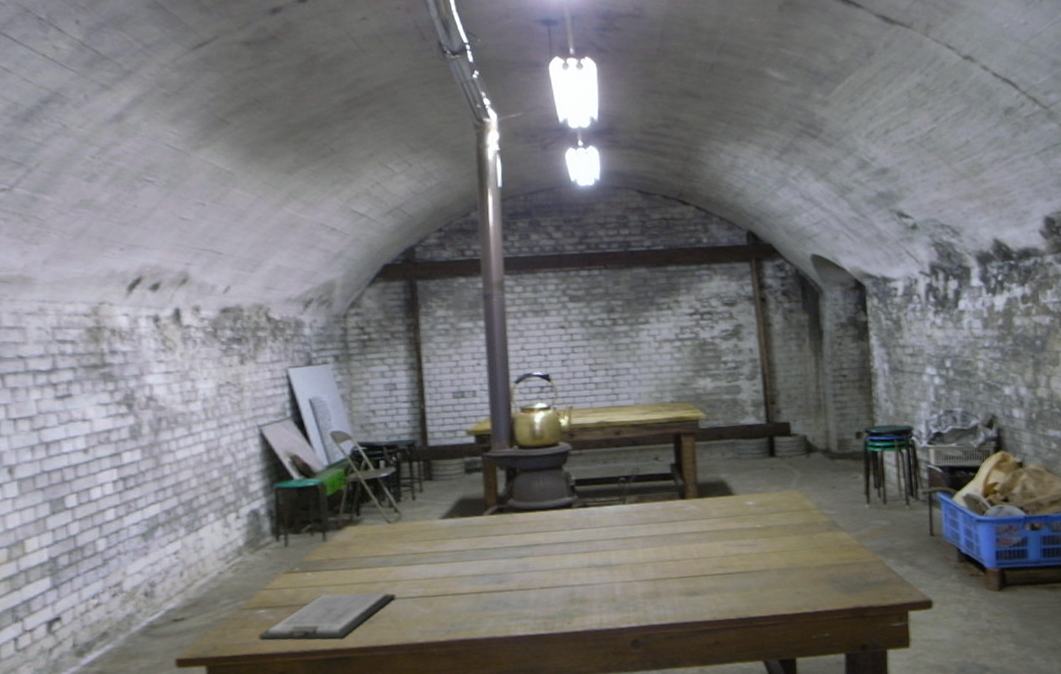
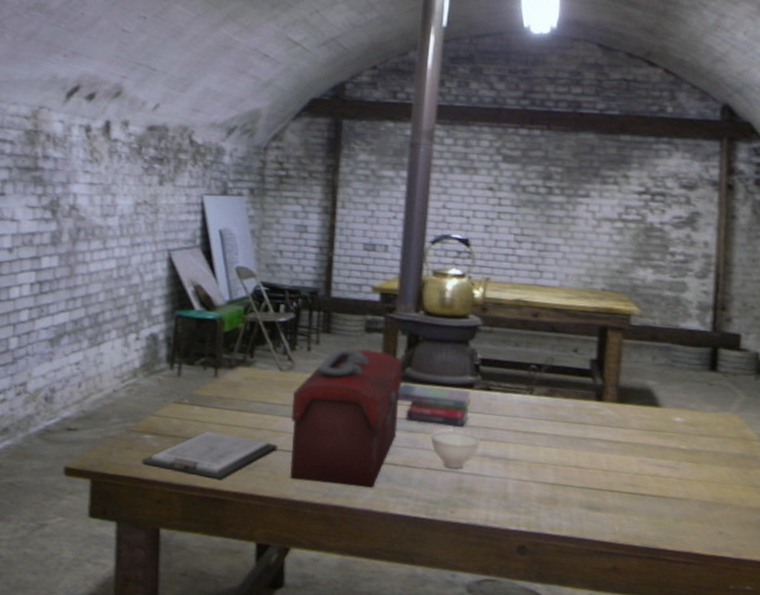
toolbox: none [404,488,508,623] -> present [289,349,404,487]
books: none [504,511,571,547] -> present [398,383,471,427]
bowl: none [540,548,586,584] -> present [430,430,481,469]

